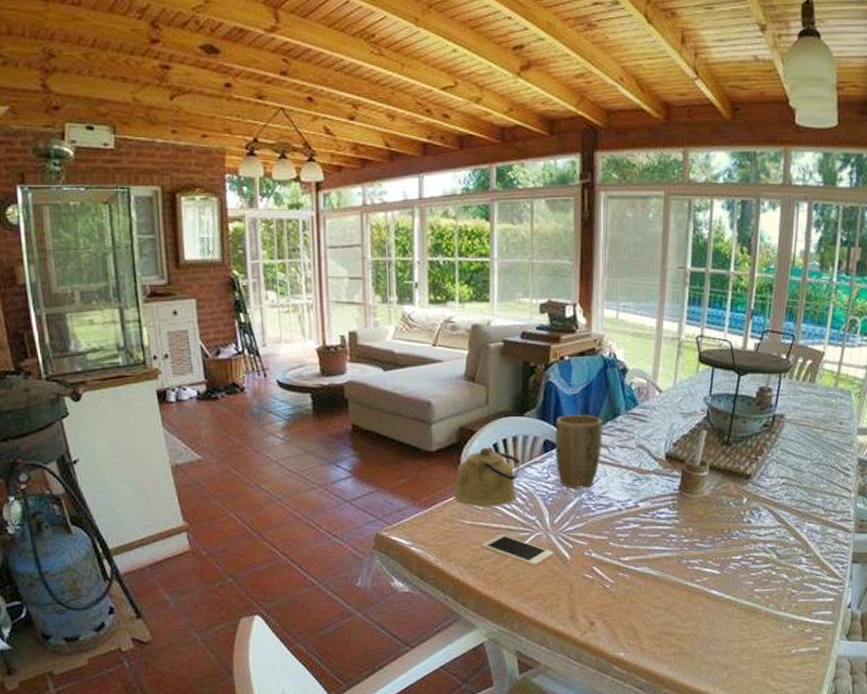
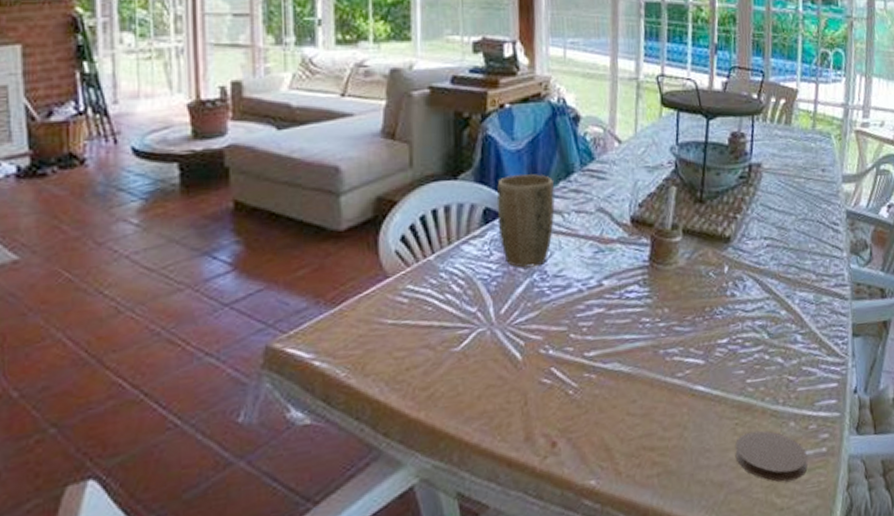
kettle: present [453,448,521,508] -> none [370,221,456,300]
cell phone: present [481,534,554,566] -> none [407,334,501,374]
coaster: none [740,629,802,670] -> present [735,430,808,482]

